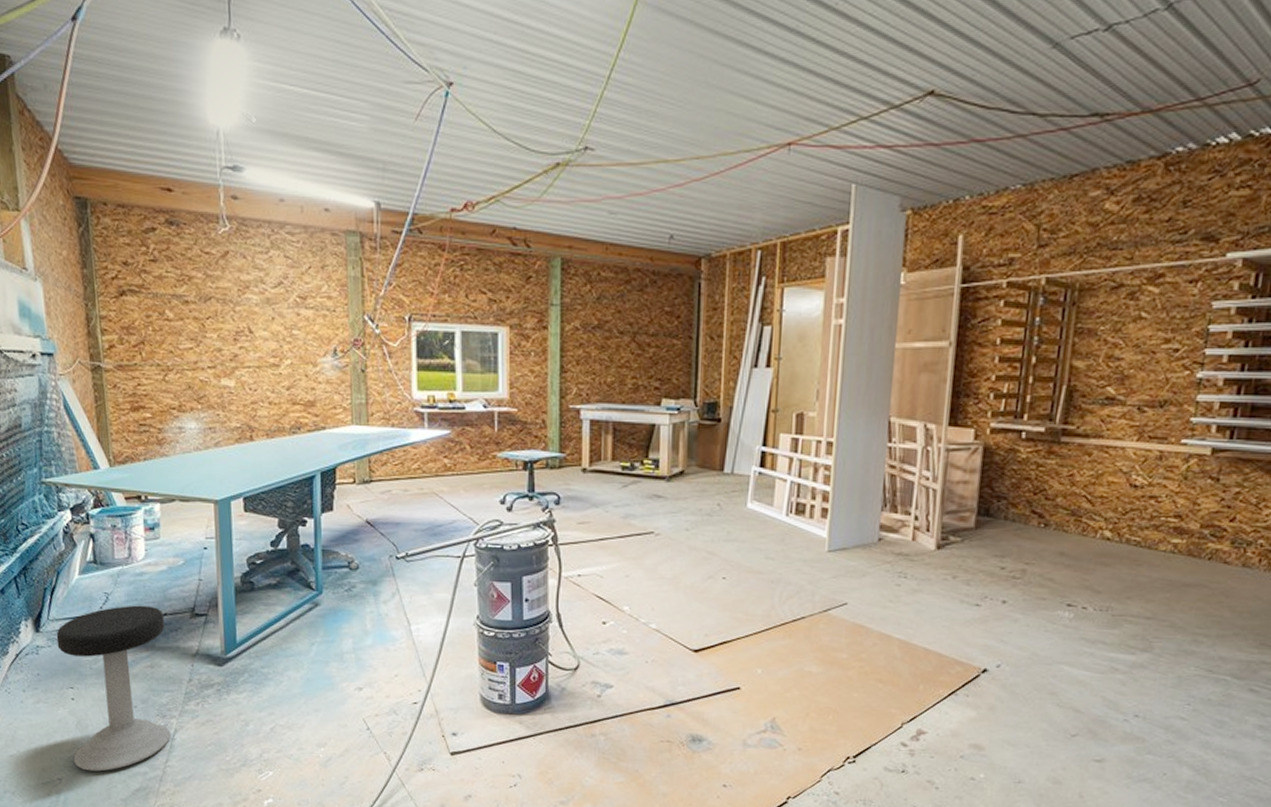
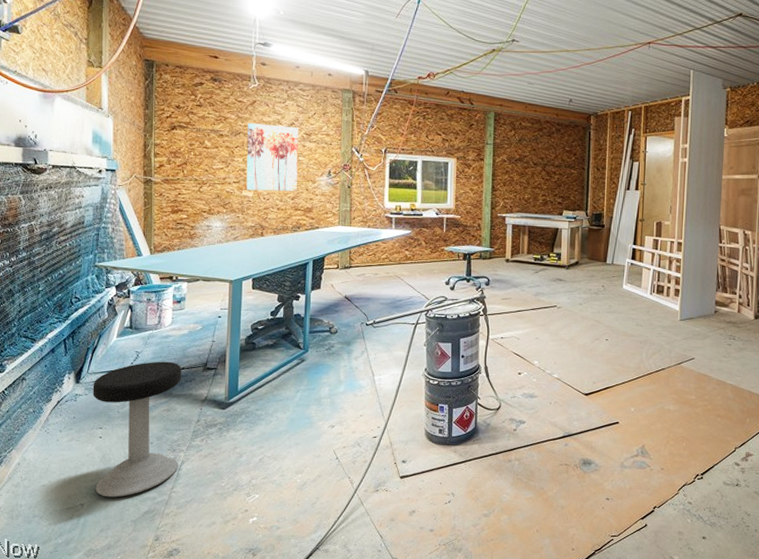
wall art: none [220,284,293,379] -> present [246,123,298,192]

